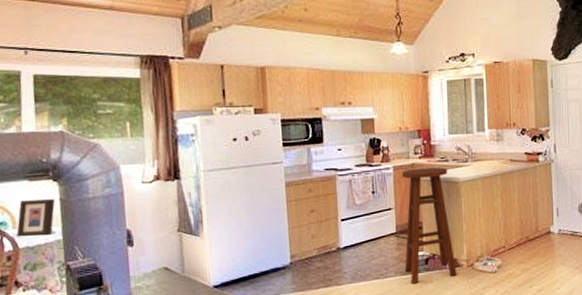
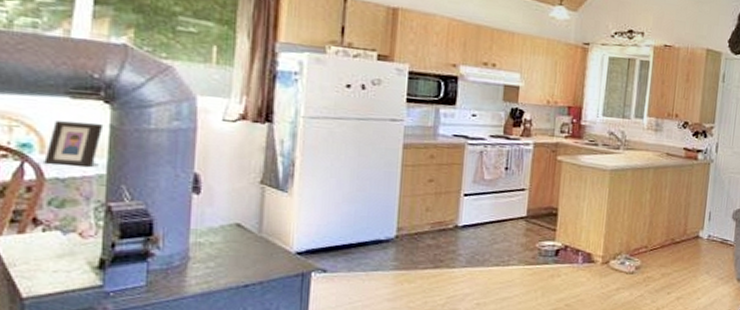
bar stool: present [401,167,457,284] -> none [530,148,596,277]

